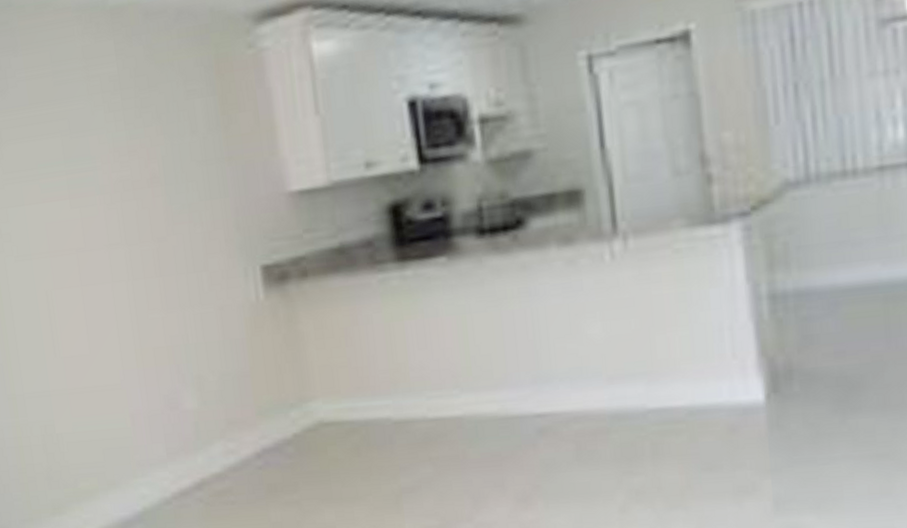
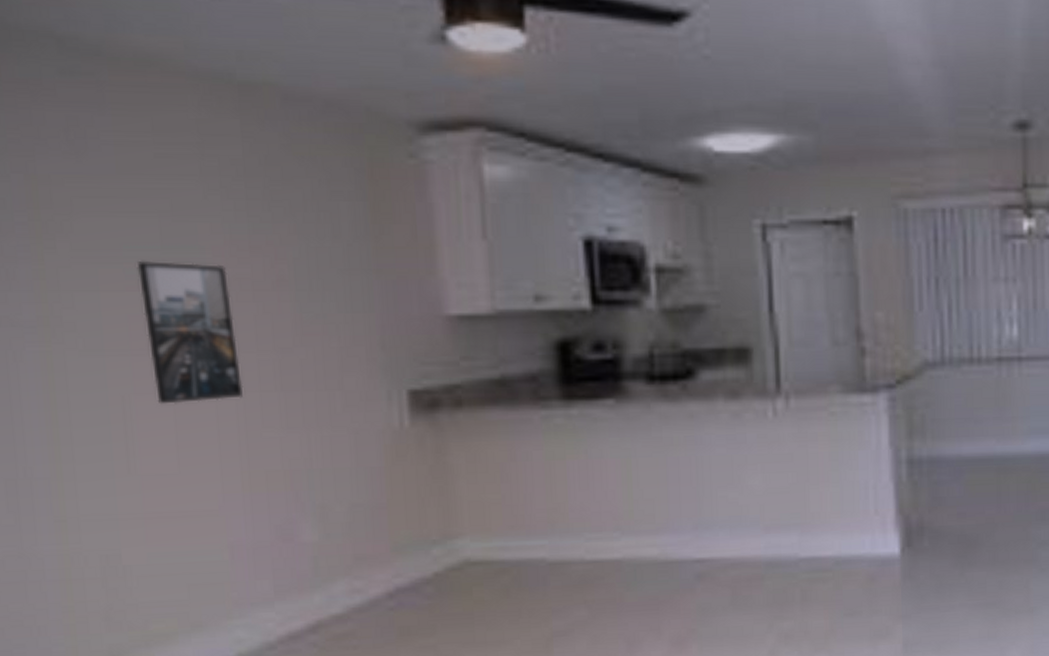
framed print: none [48,170,132,296] -> present [137,260,244,404]

